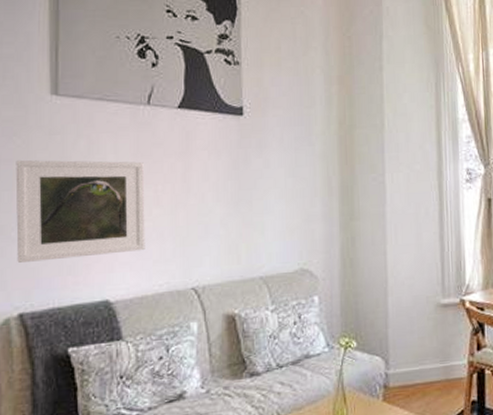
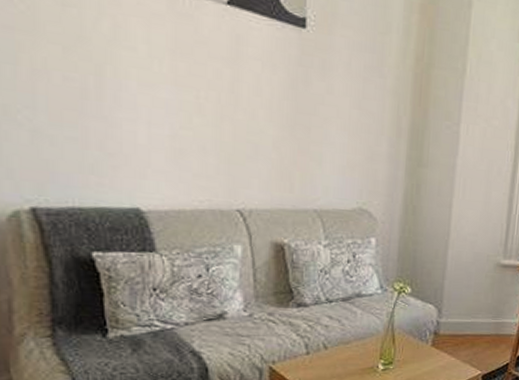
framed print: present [15,159,145,263] -> none [19,28,185,161]

